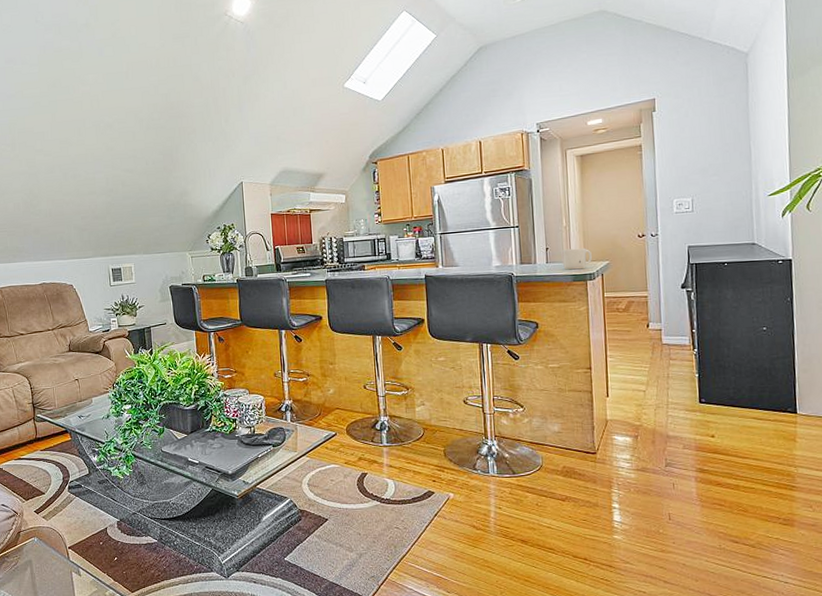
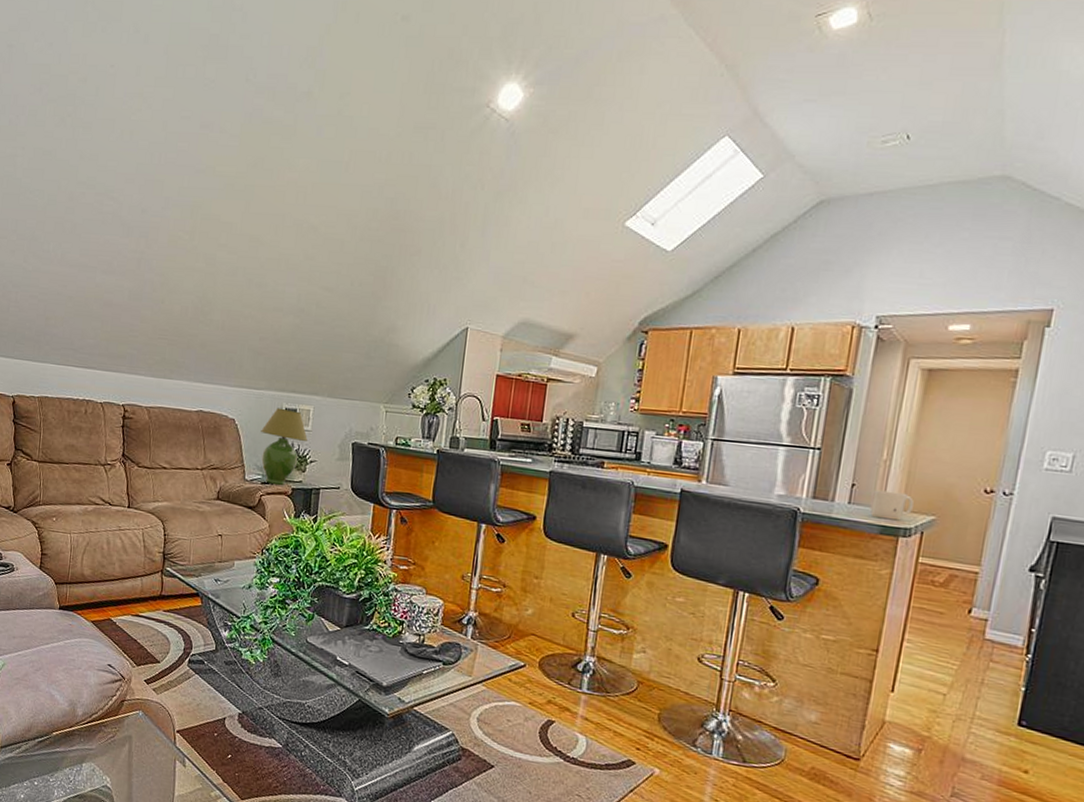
table lamp: none [95,269,134,331] -> present [261,407,308,486]

